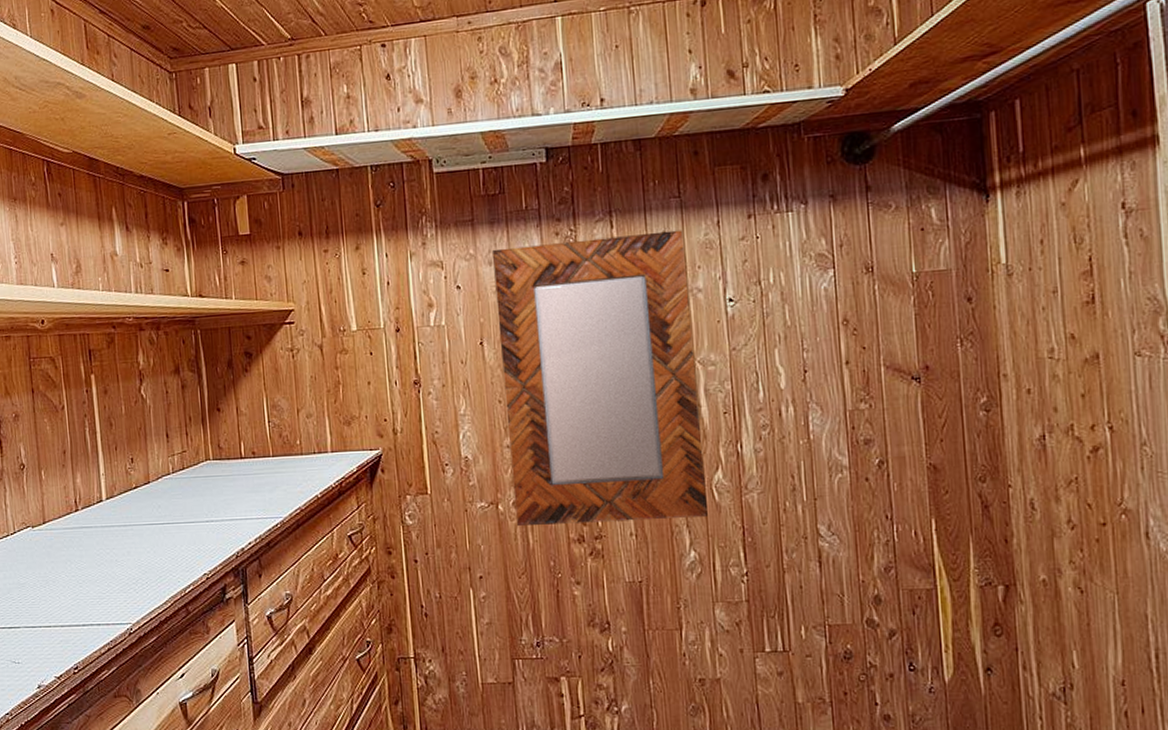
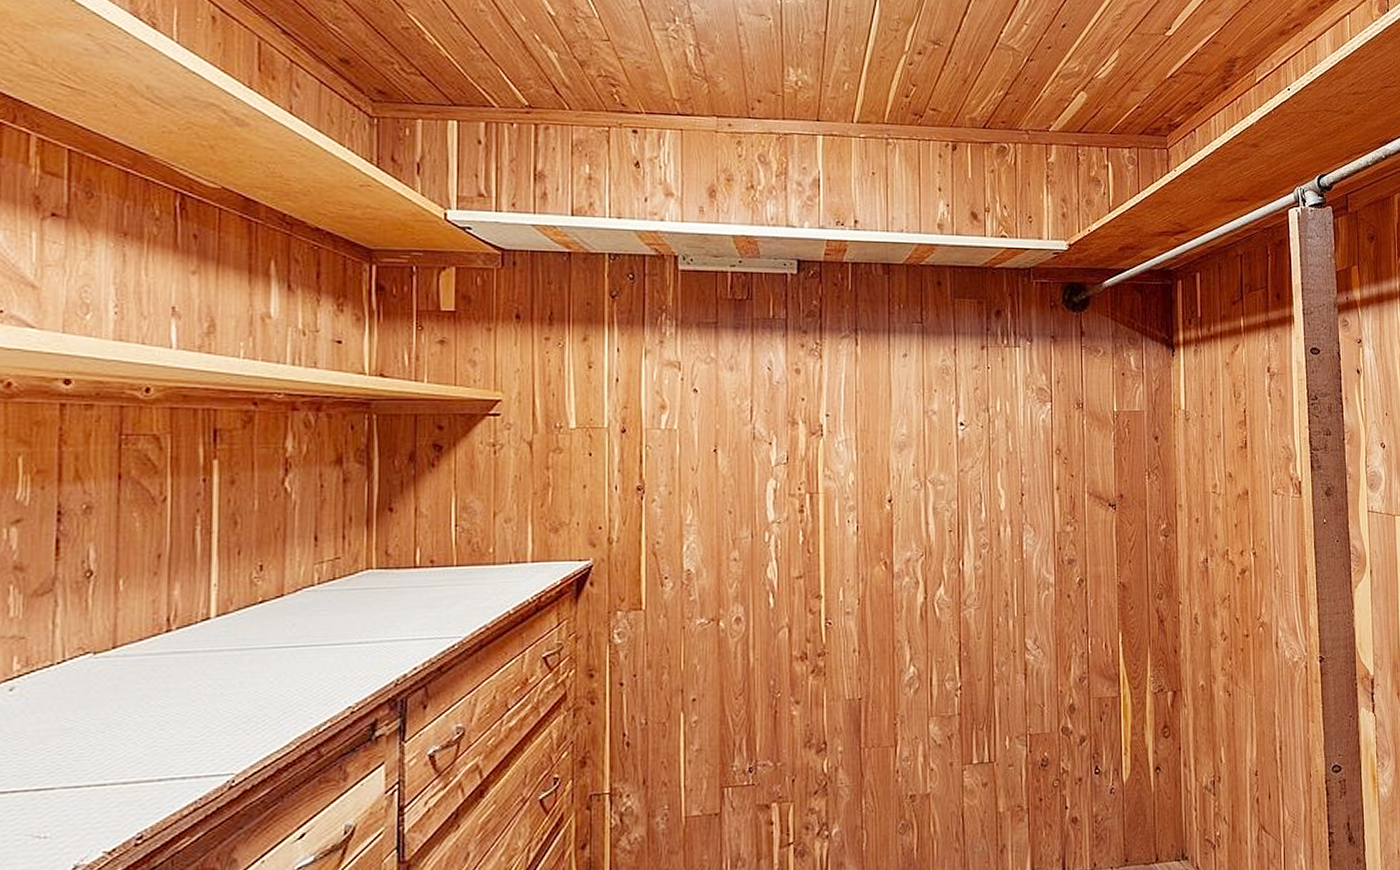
home mirror: present [493,230,709,527] -> none [735,353,930,645]

